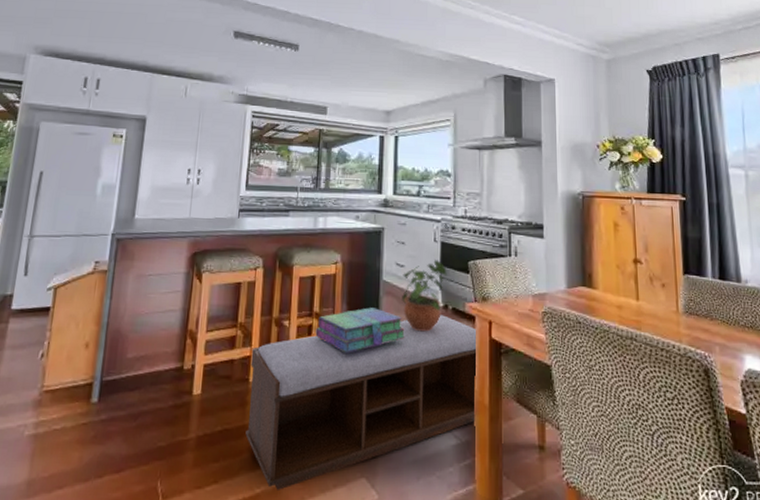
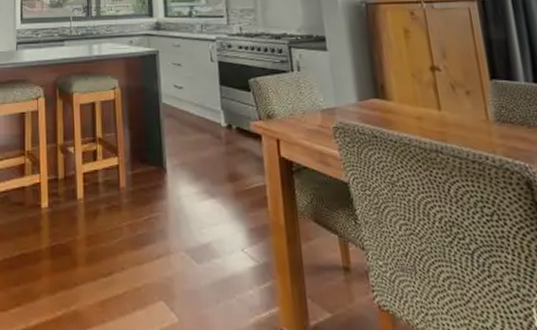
bench: present [245,315,477,490] -> none [41,135,272,313]
stack of books: present [315,307,406,353] -> none [100,131,191,177]
potted plant: present [402,260,447,332] -> none [182,80,228,153]

